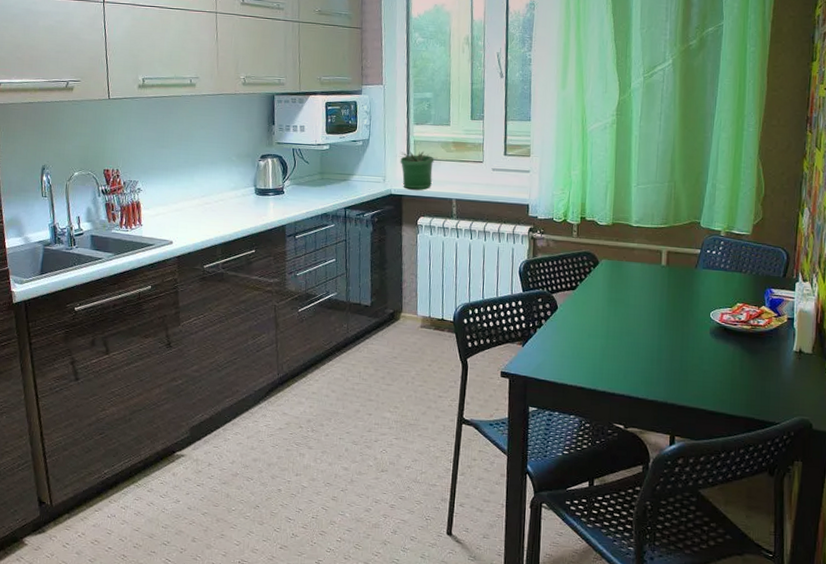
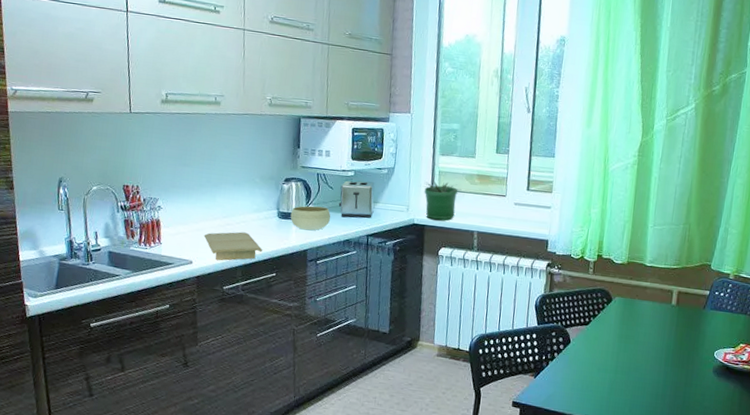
cutting board: none [183,210,241,240] -> present [204,231,262,261]
bowl: none [267,181,308,206] -> present [290,205,331,231]
toaster: none [315,153,351,191] -> present [338,180,375,218]

